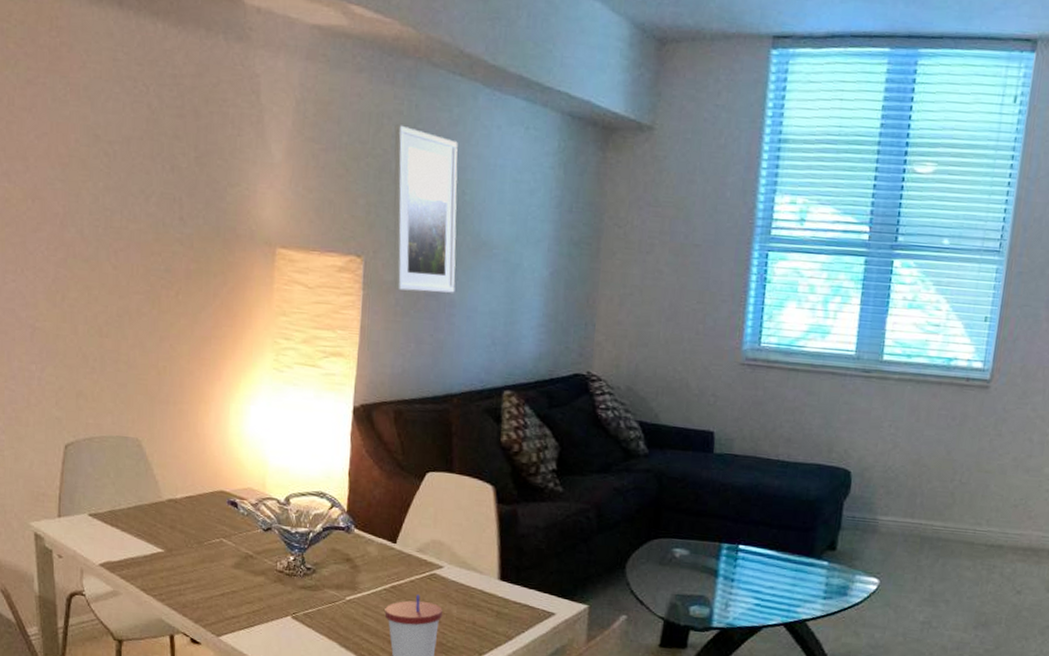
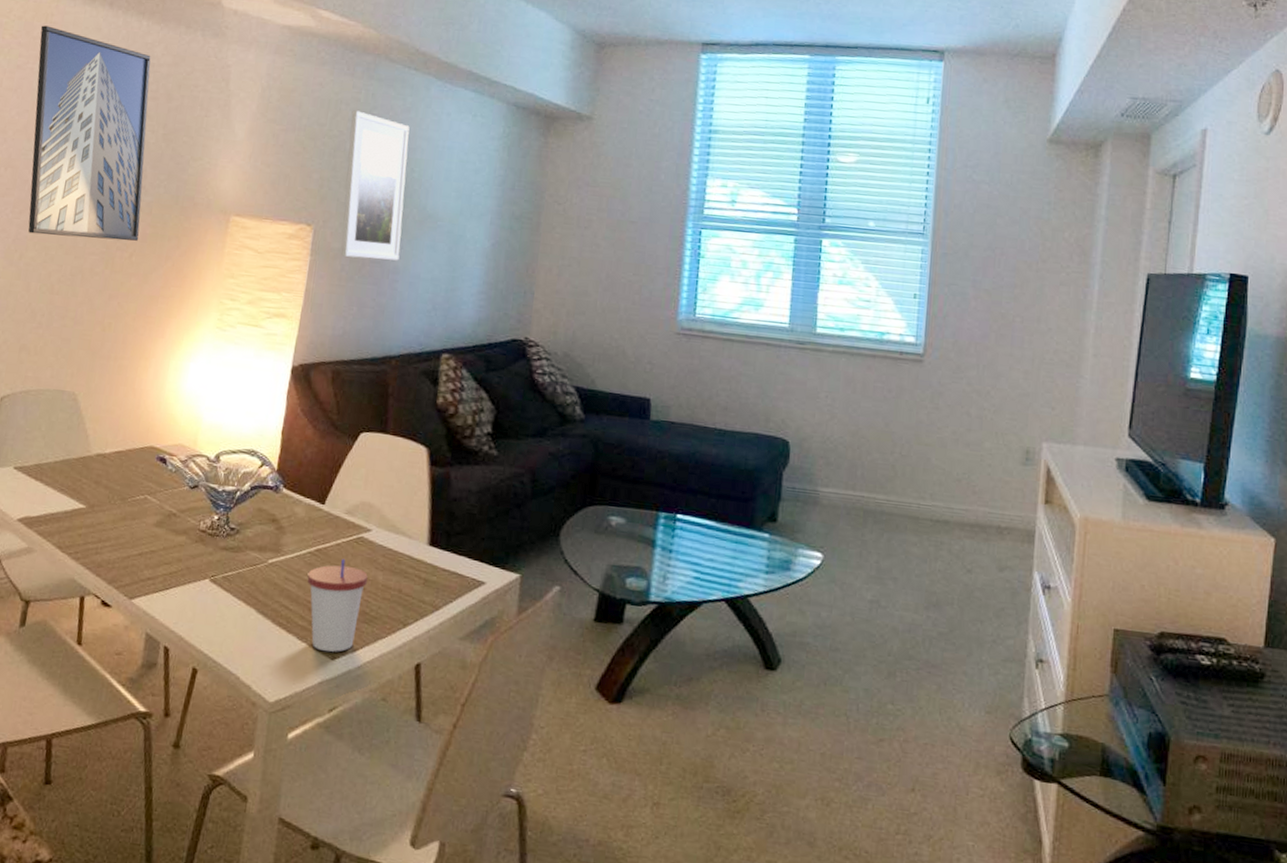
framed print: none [46,31,183,278] -> present [28,25,151,241]

